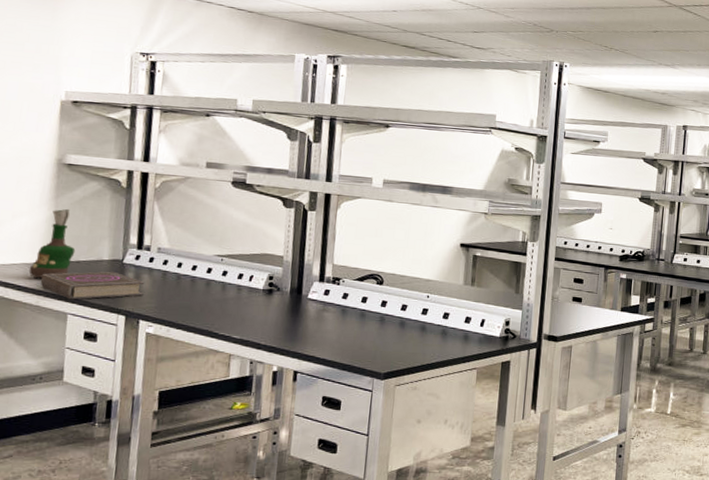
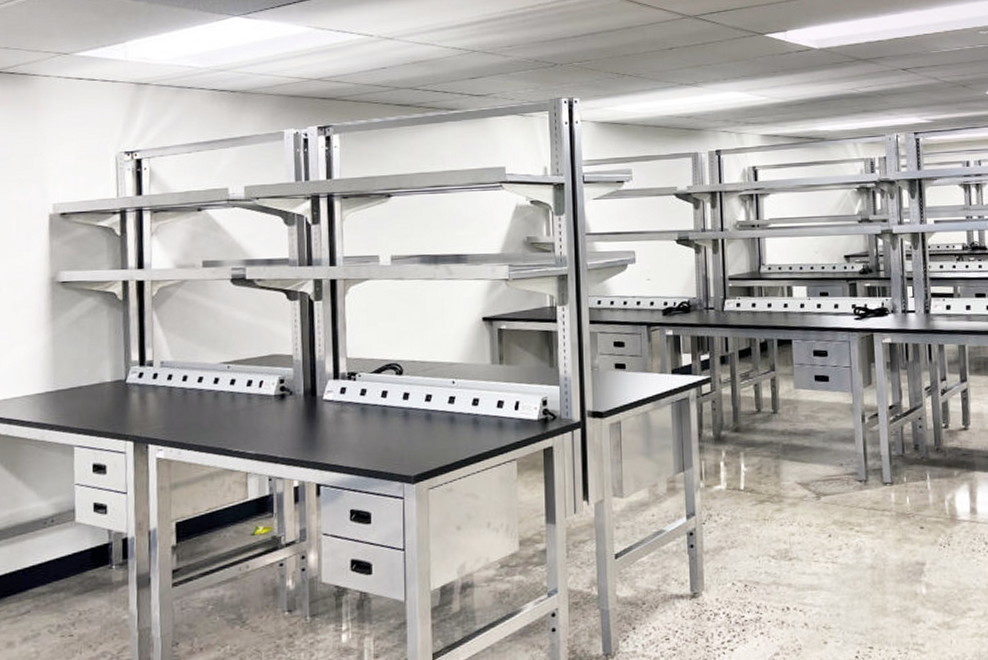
grog bottle: present [29,209,76,278] -> none [31,331,77,410]
book: present [40,271,144,300] -> none [43,393,150,430]

